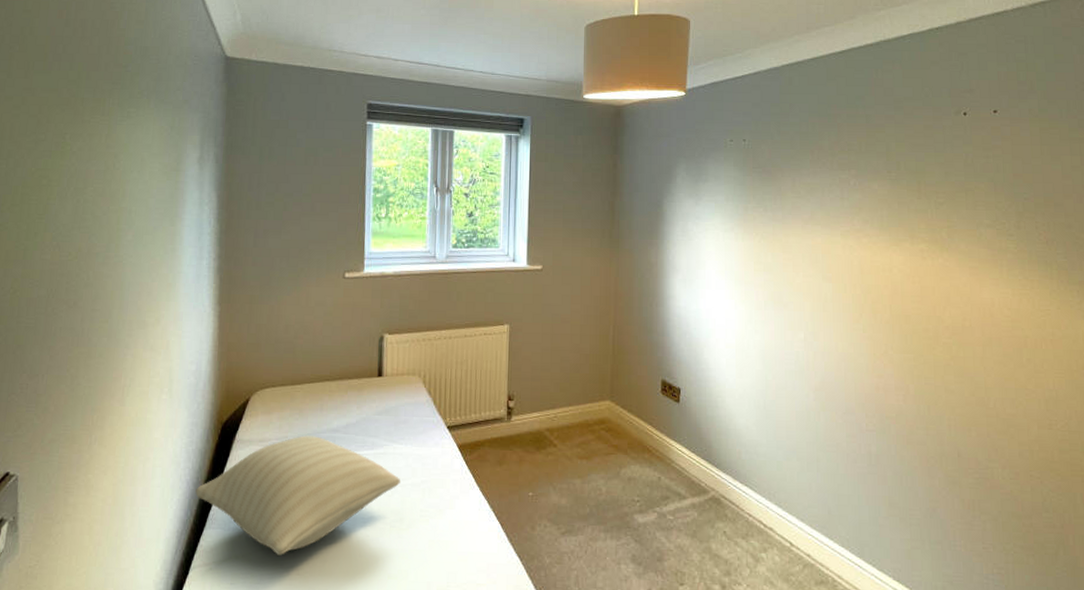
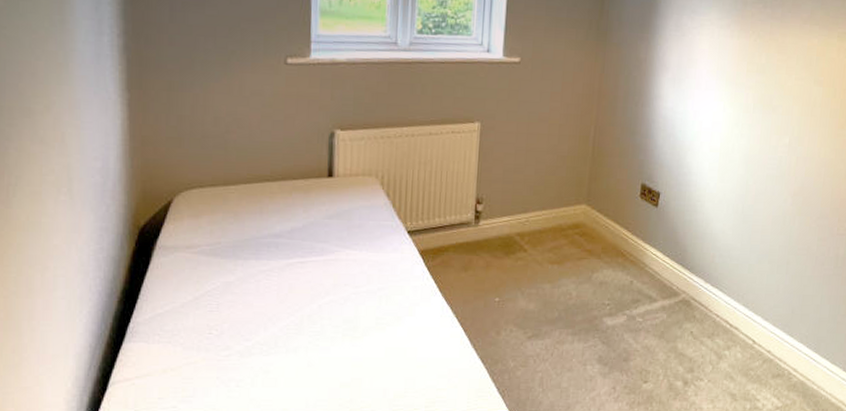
pillow: present [195,435,400,555] -> none [110,241,354,368]

